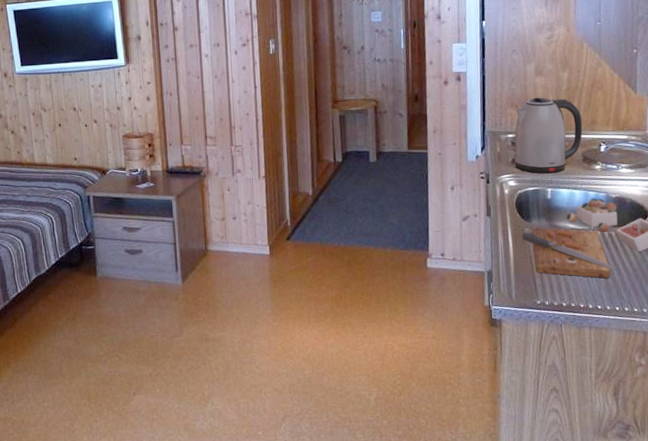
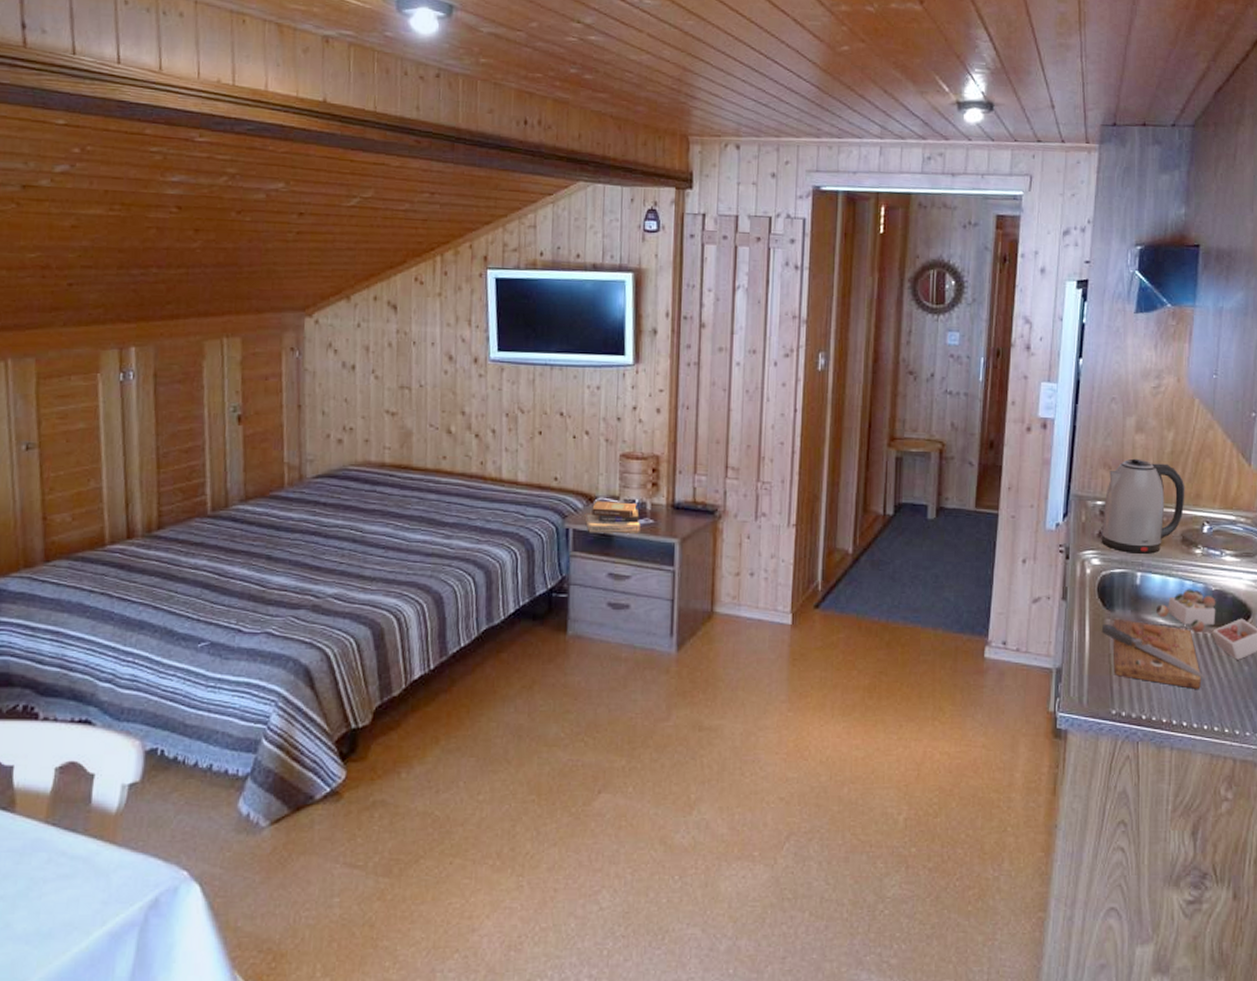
books: none [101,171,144,198] -> present [585,501,641,534]

